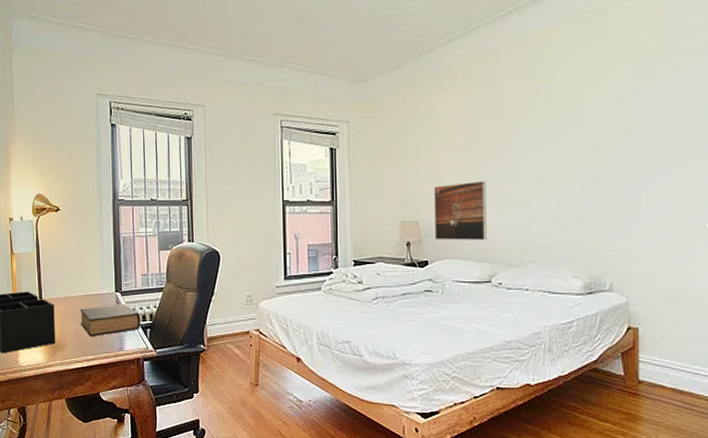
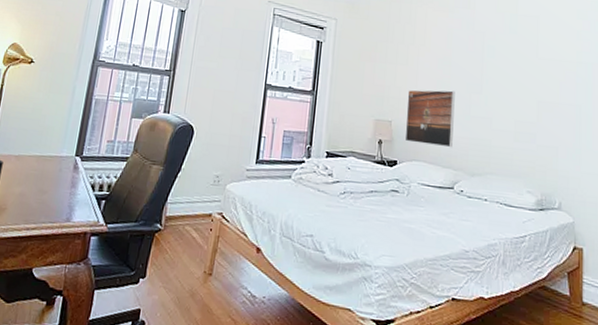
book: present [79,303,141,337] -> none [28,169,98,203]

